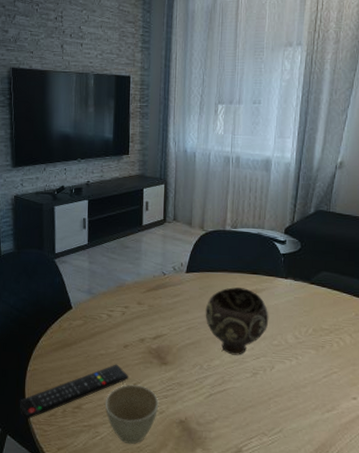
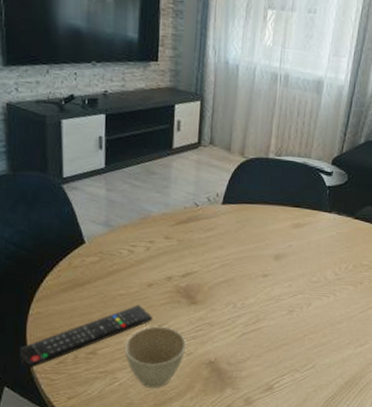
bowl: present [205,287,269,356] -> none [241,221,310,293]

